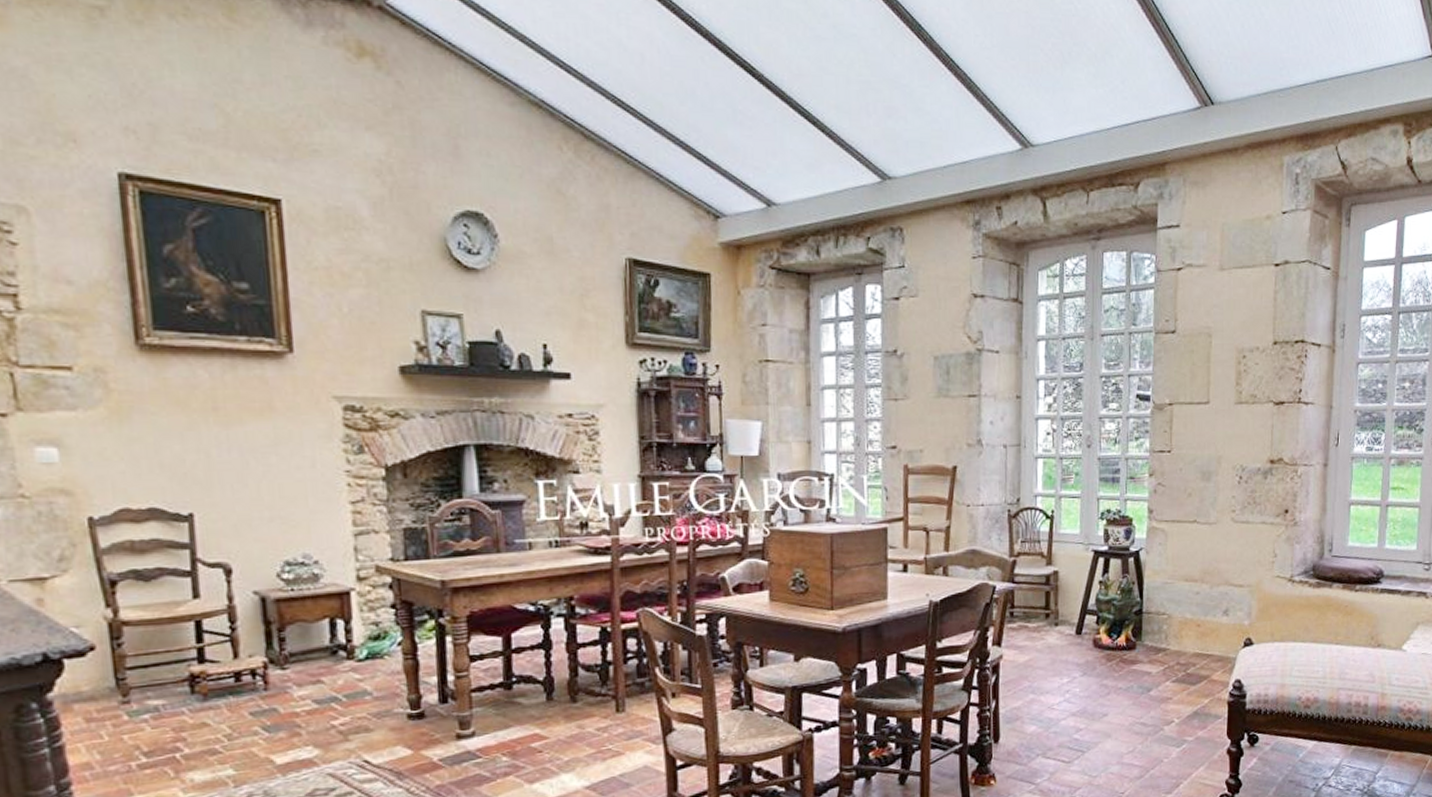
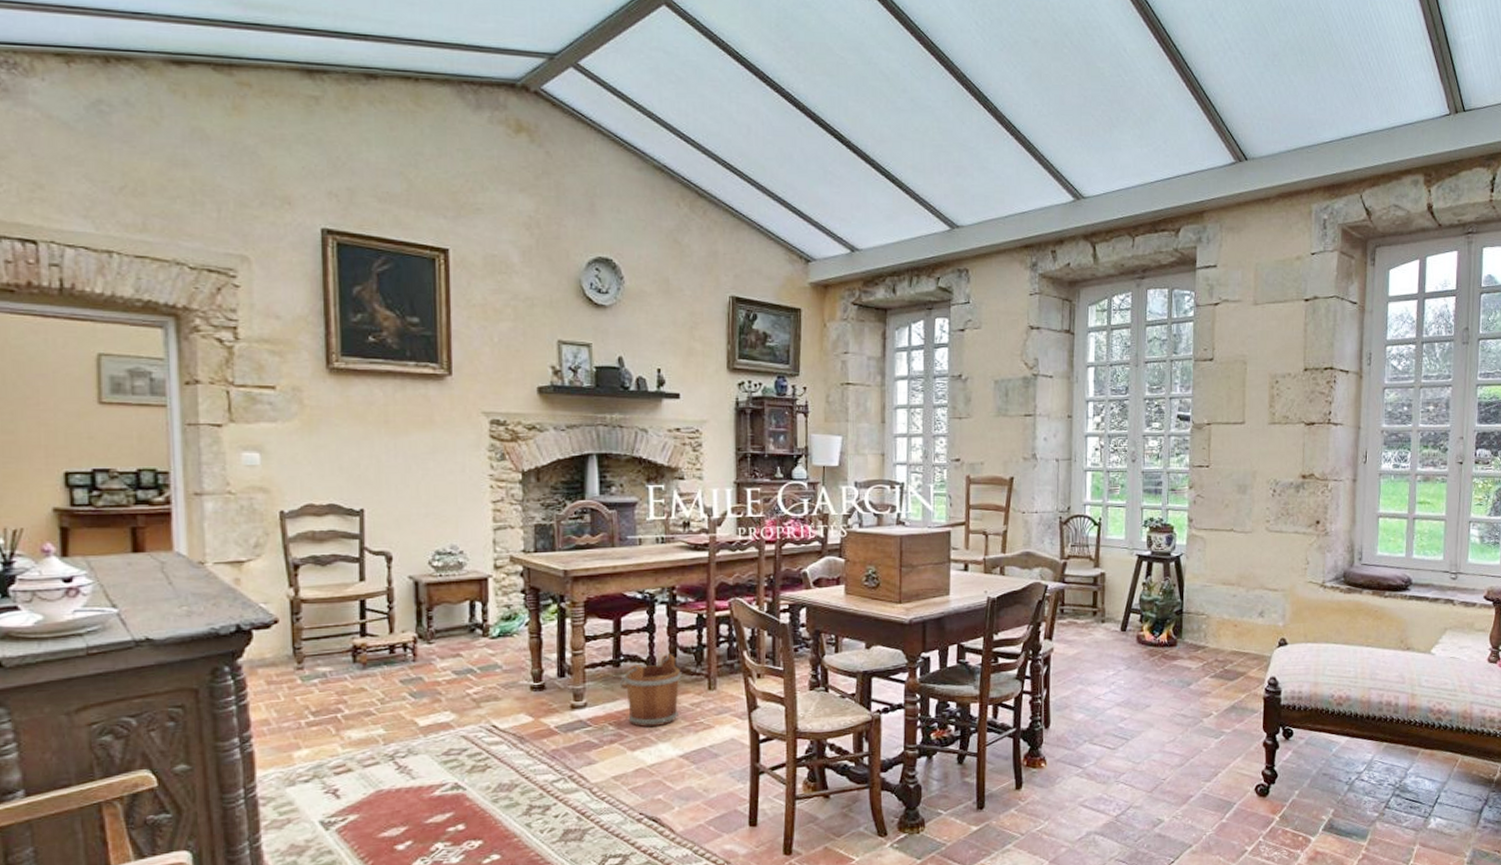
bucket: none [512,673,585,757] -> present [619,654,682,728]

